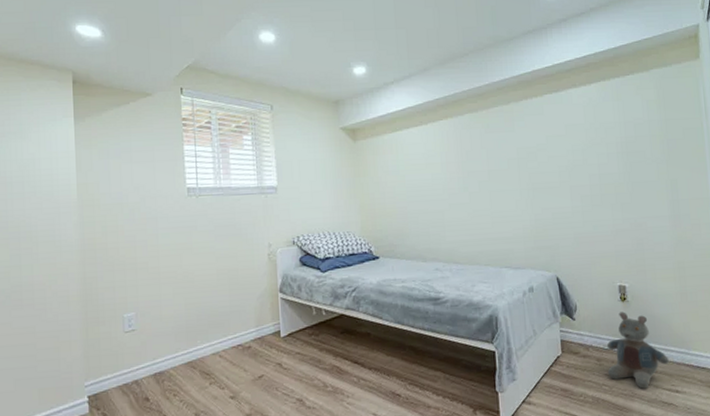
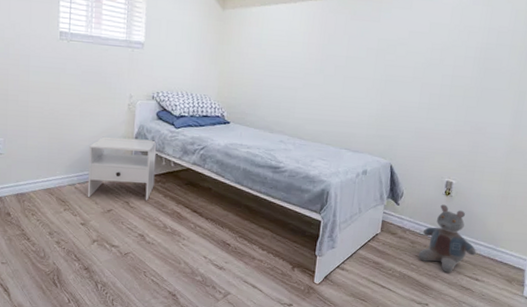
nightstand: none [231,289,307,366] -> present [87,136,157,201]

